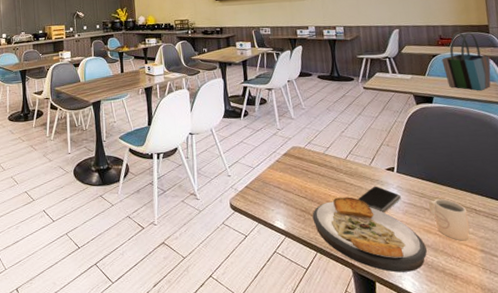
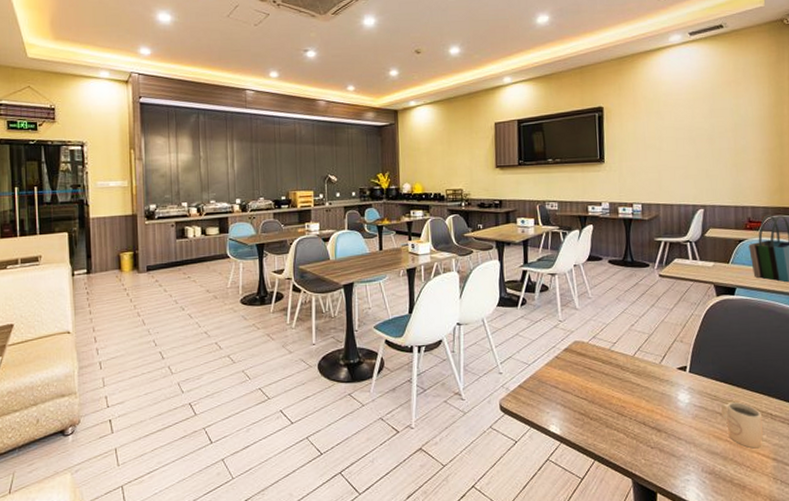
plate: present [312,197,427,273] -> none [592,398,715,483]
smartphone: present [357,186,401,213] -> none [643,387,692,418]

